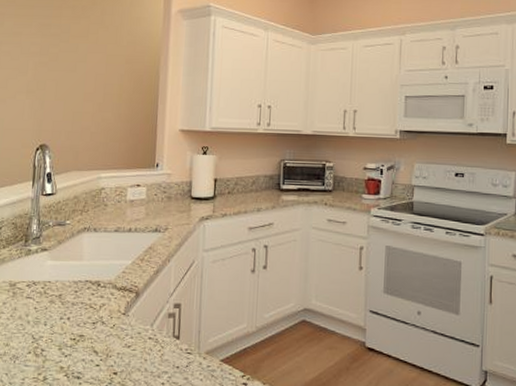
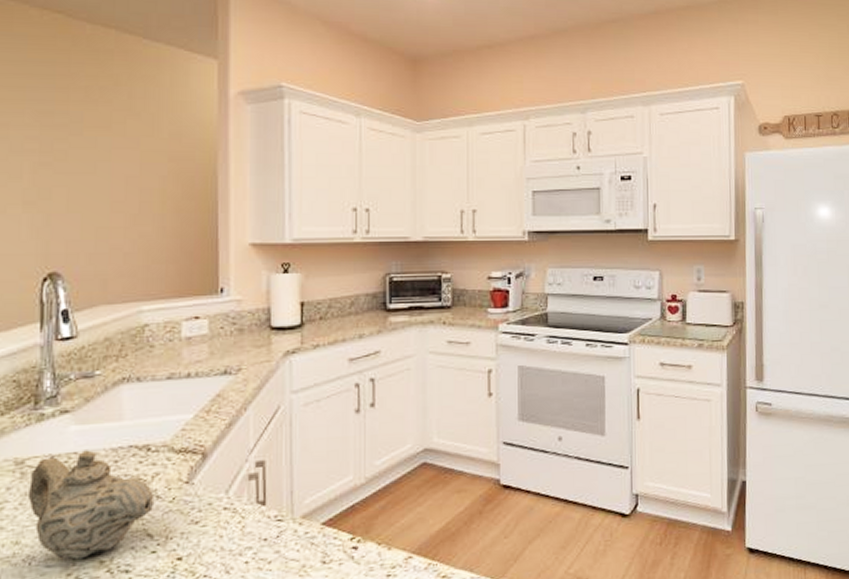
teapot: none [17,280,101,364] -> present [29,450,155,560]

